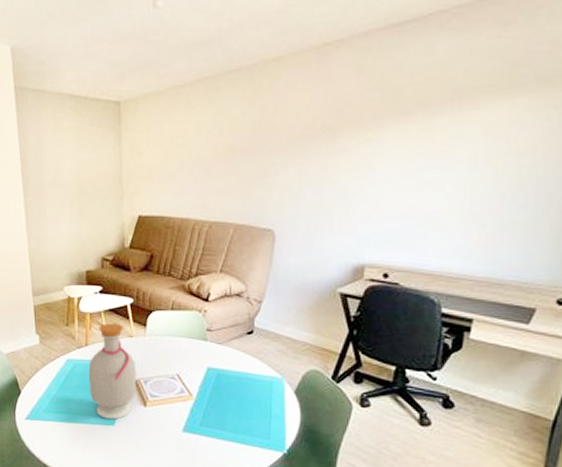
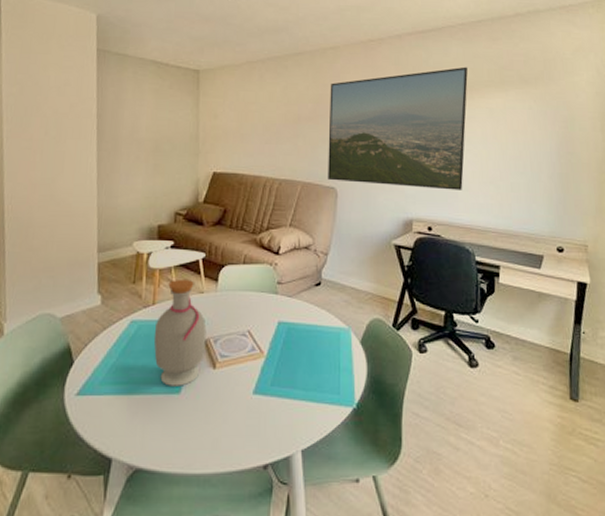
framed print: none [265,67,461,230] -> present [328,67,469,190]

